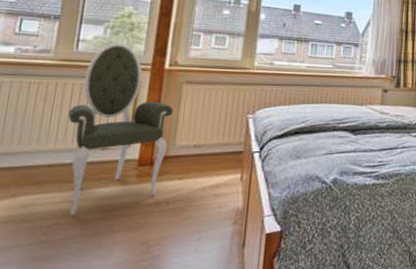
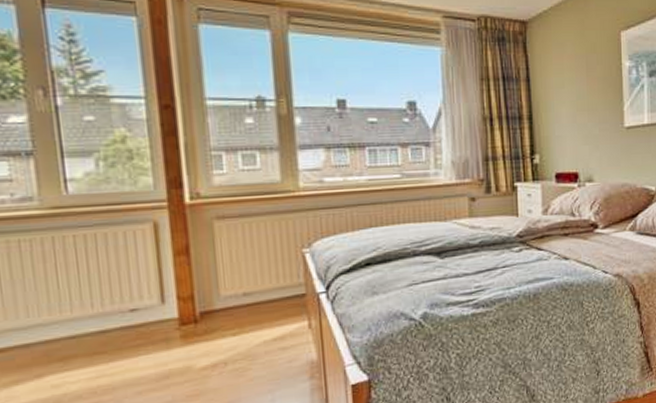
armchair: present [68,43,174,216] -> none [77,178,211,391]

